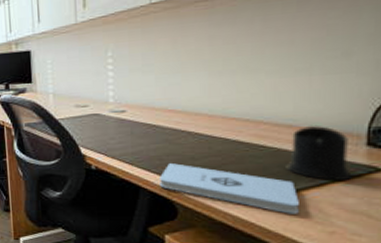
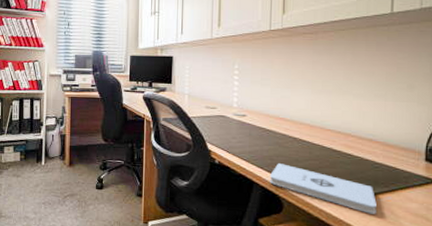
mug: present [286,125,352,180] -> none [367,140,415,188]

